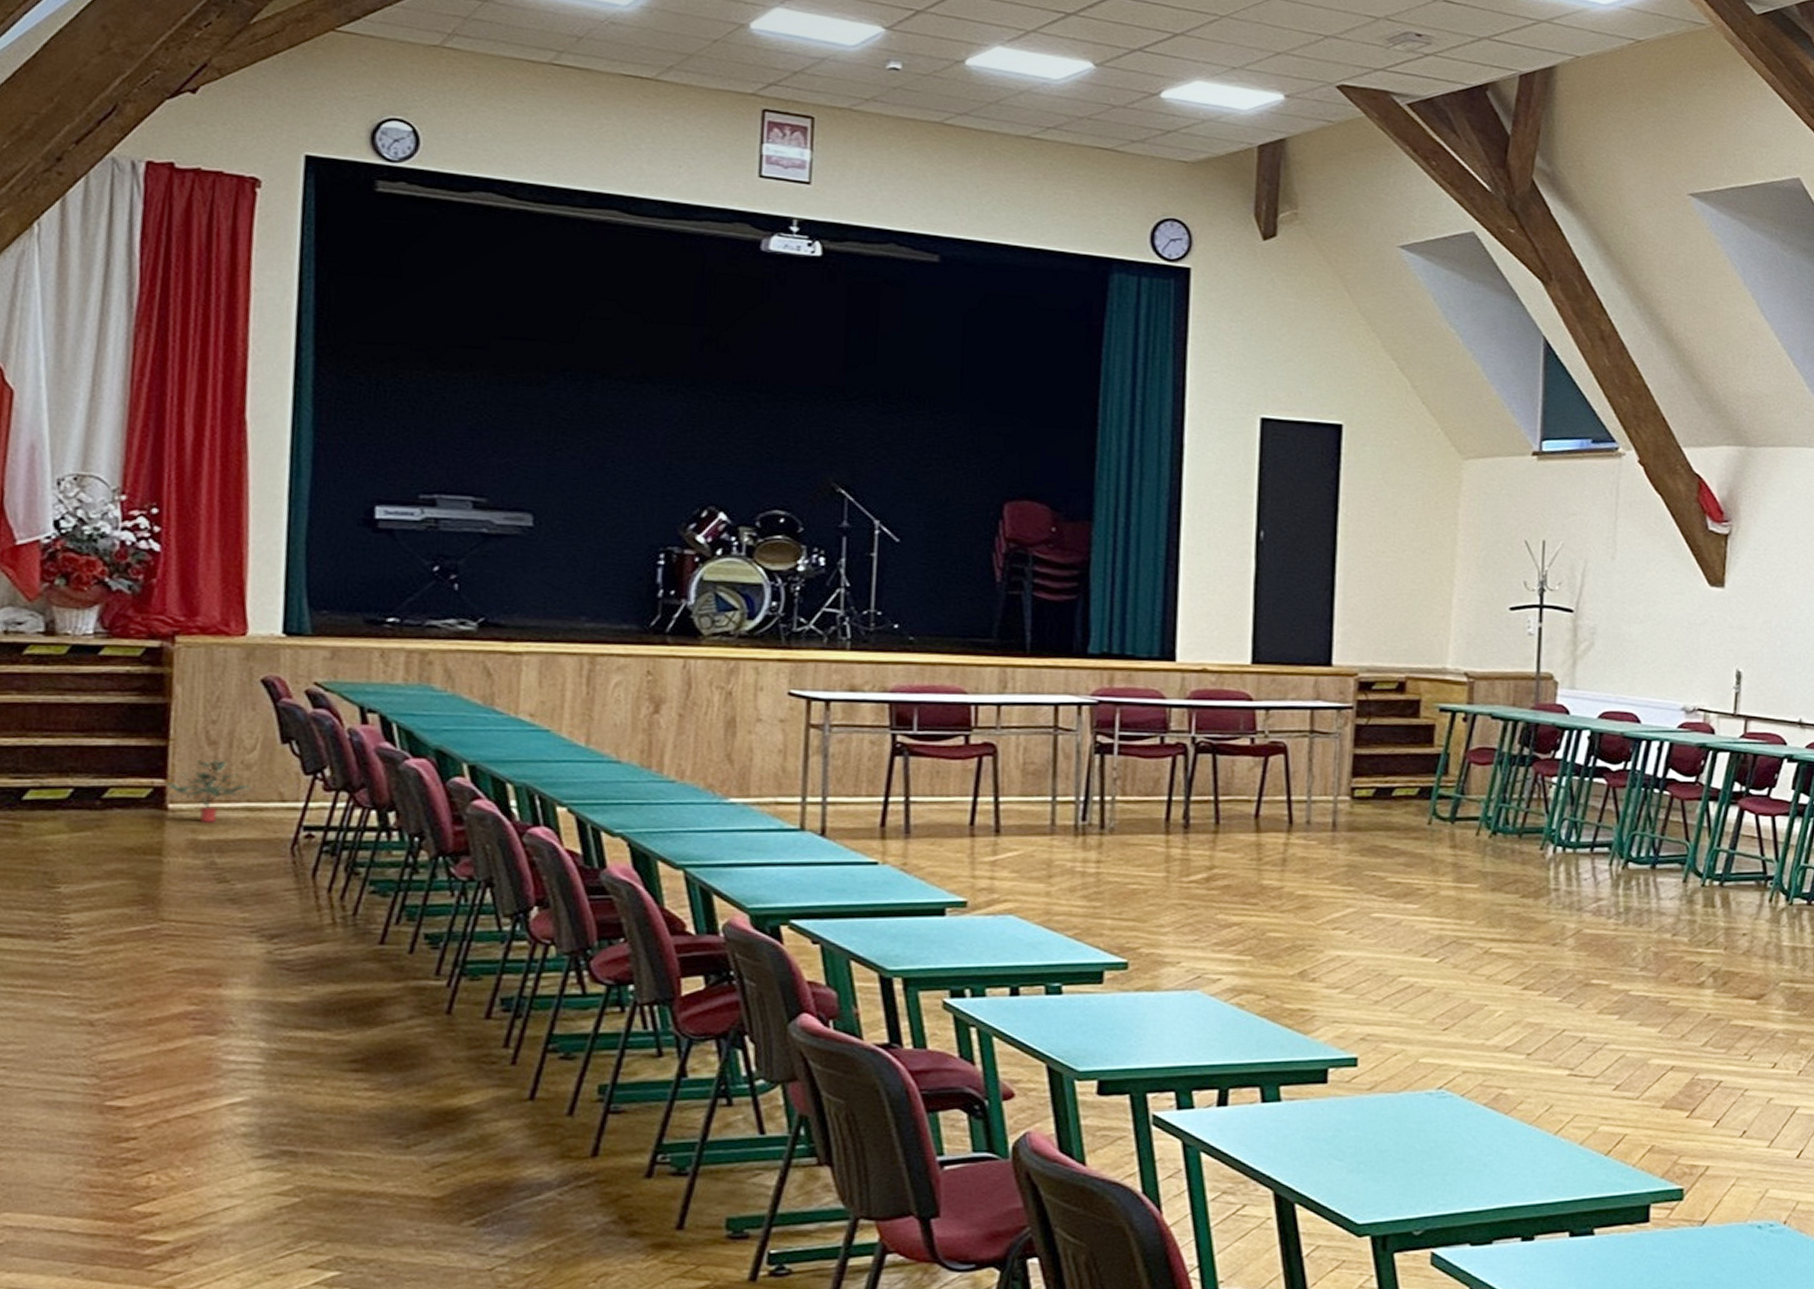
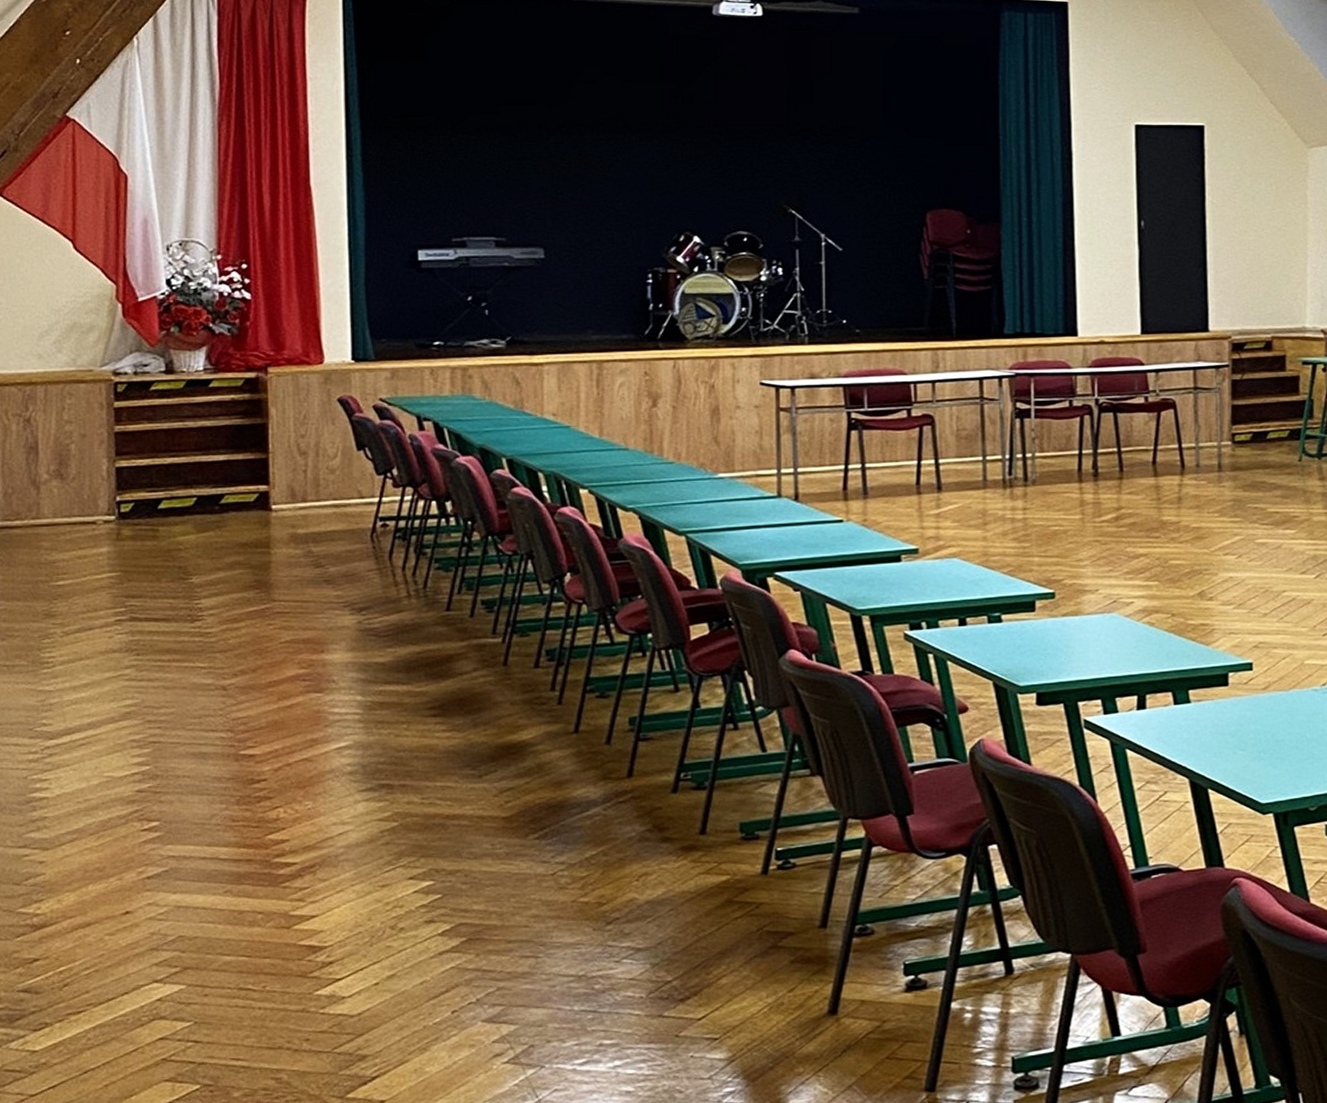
potted plant: present [166,759,253,823] -> none [269,467,337,519]

